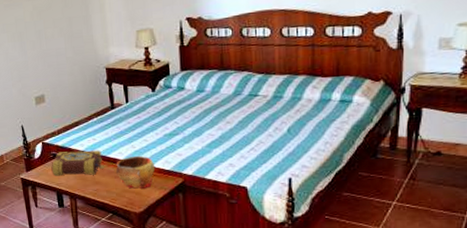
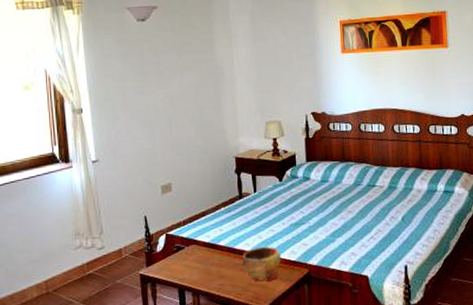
book: present [51,150,104,176] -> none [174,241,230,271]

